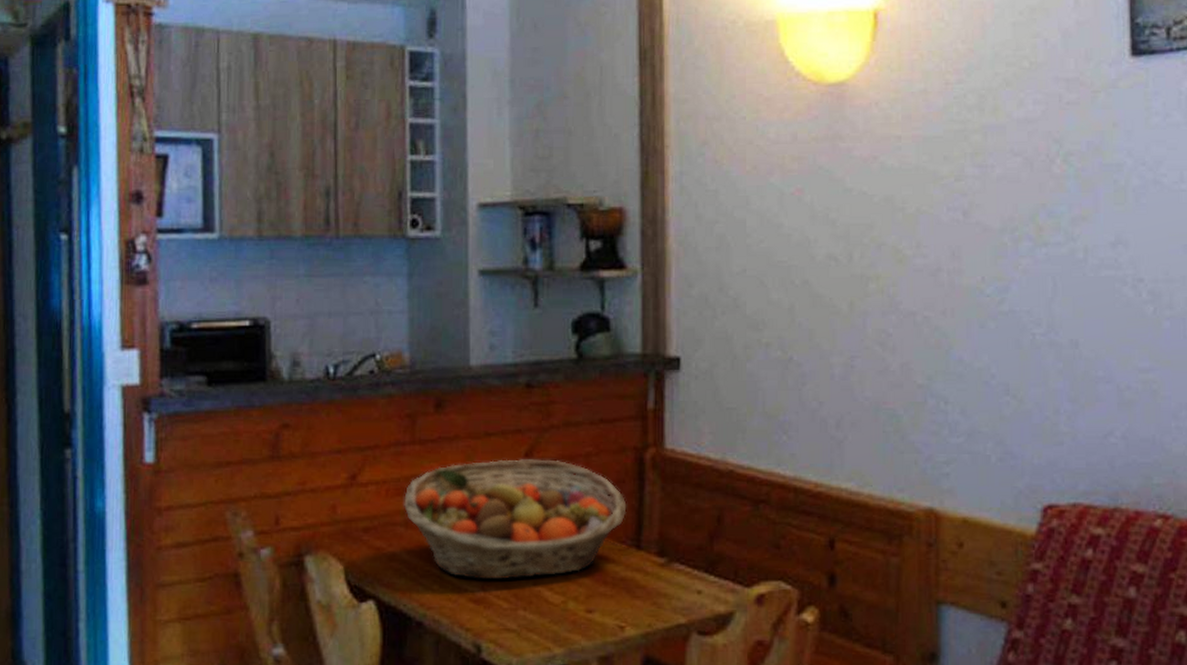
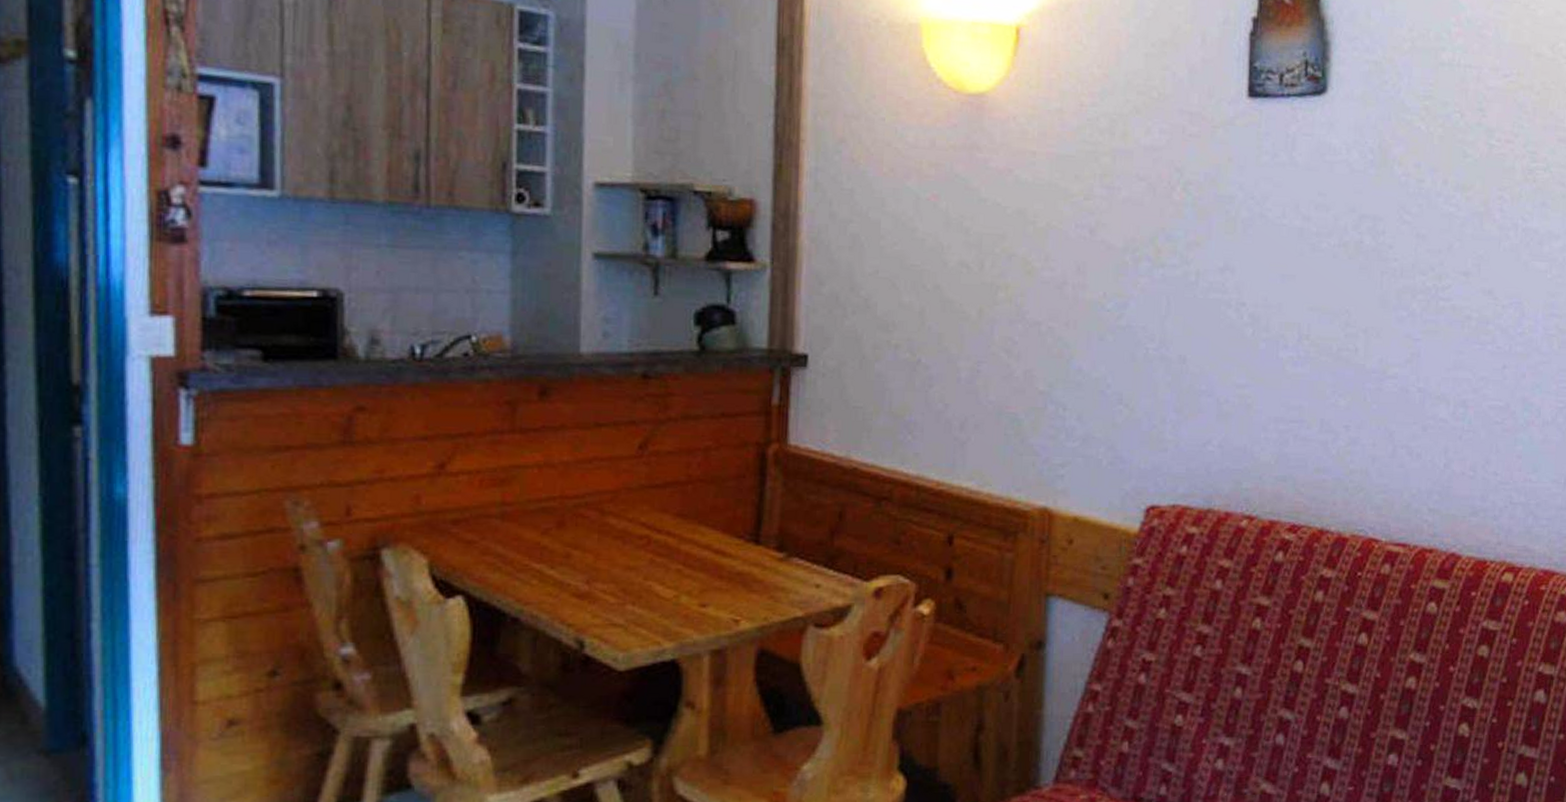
fruit basket: present [403,459,627,580] -> none [499,451,746,574]

